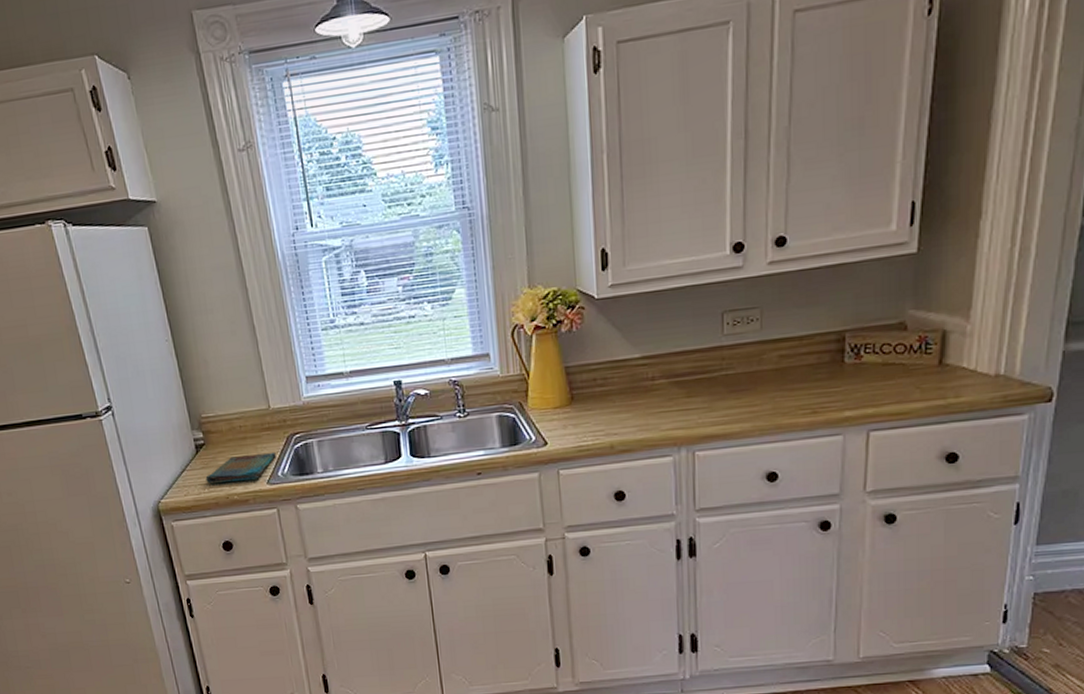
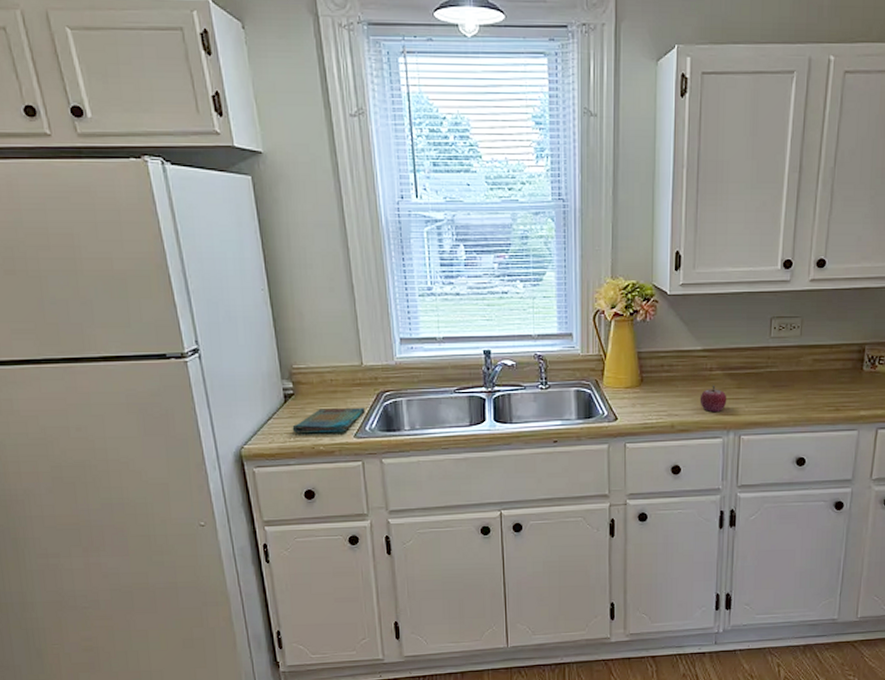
fruit: none [642,396,675,427] -> present [699,385,727,412]

